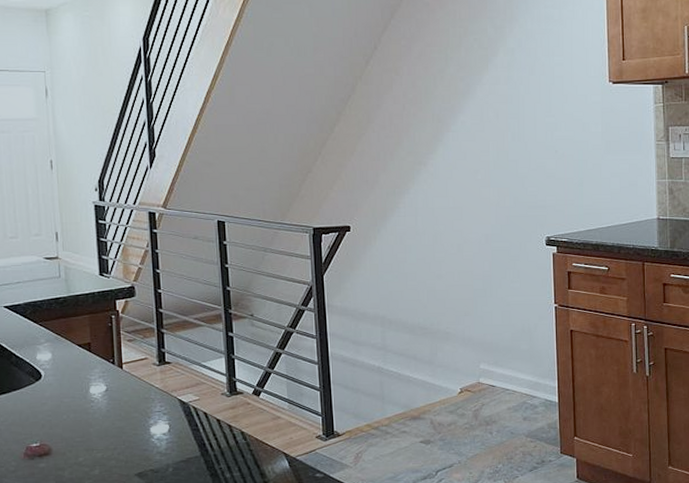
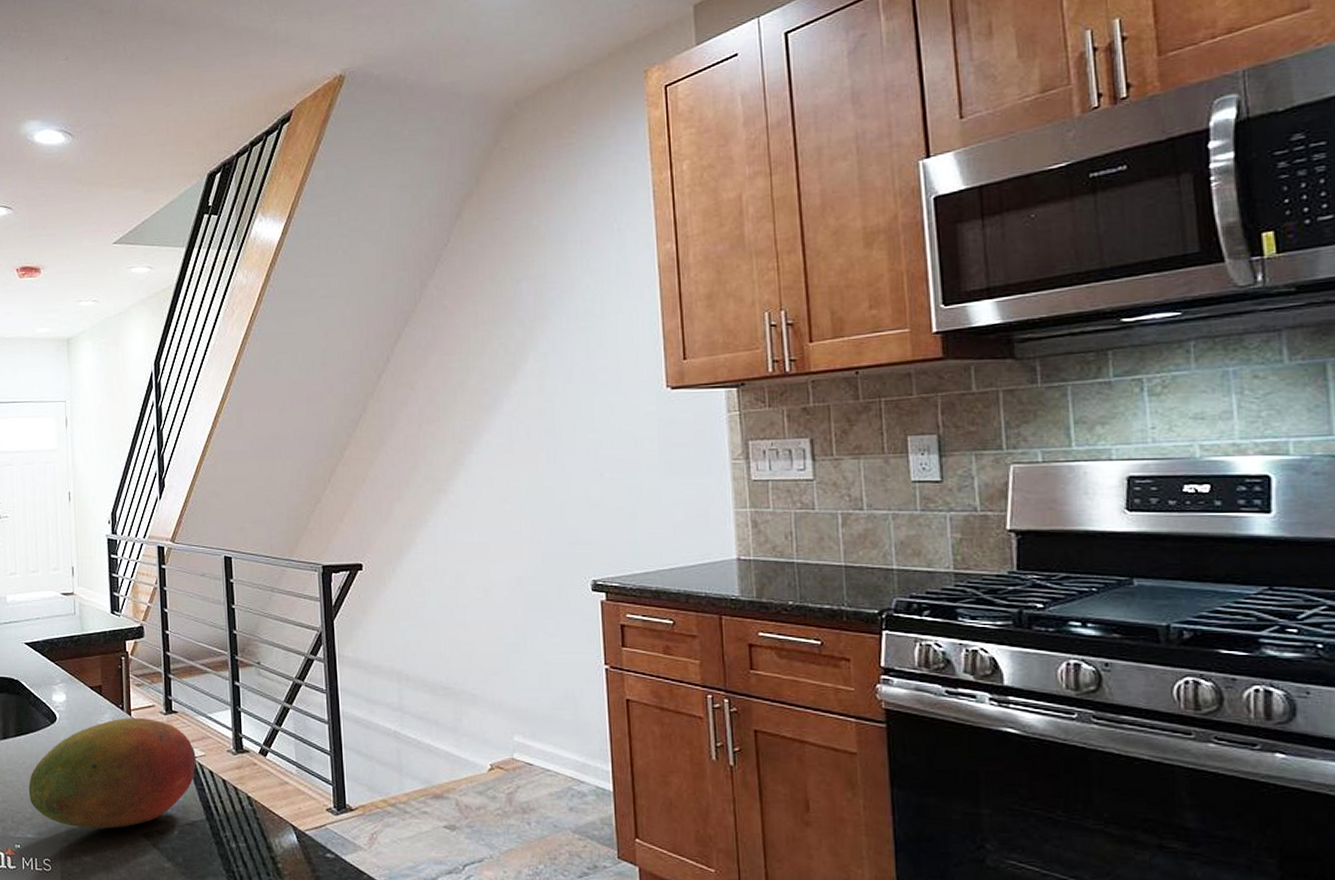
fruit: none [11,370,190,475] -> present [28,718,196,829]

